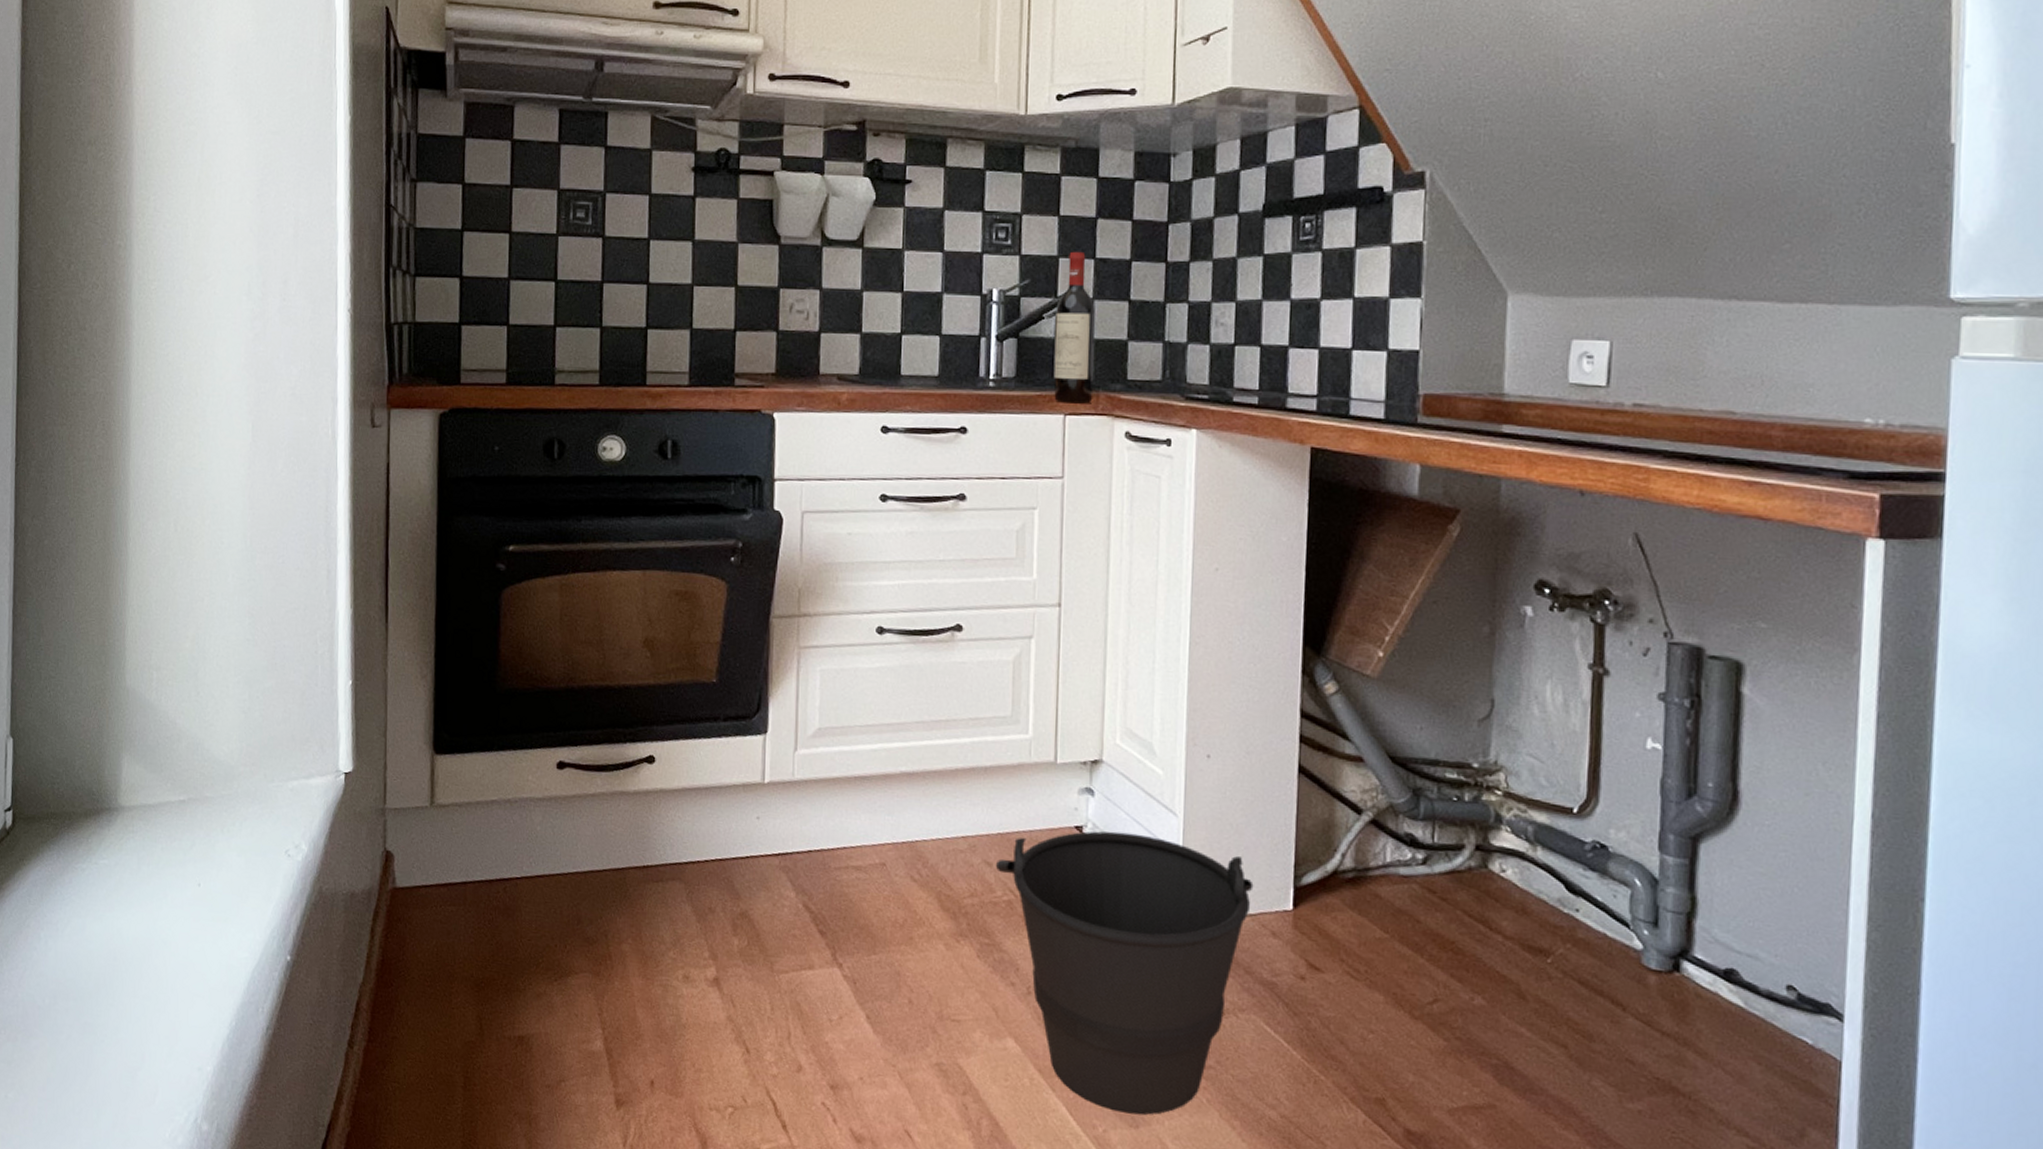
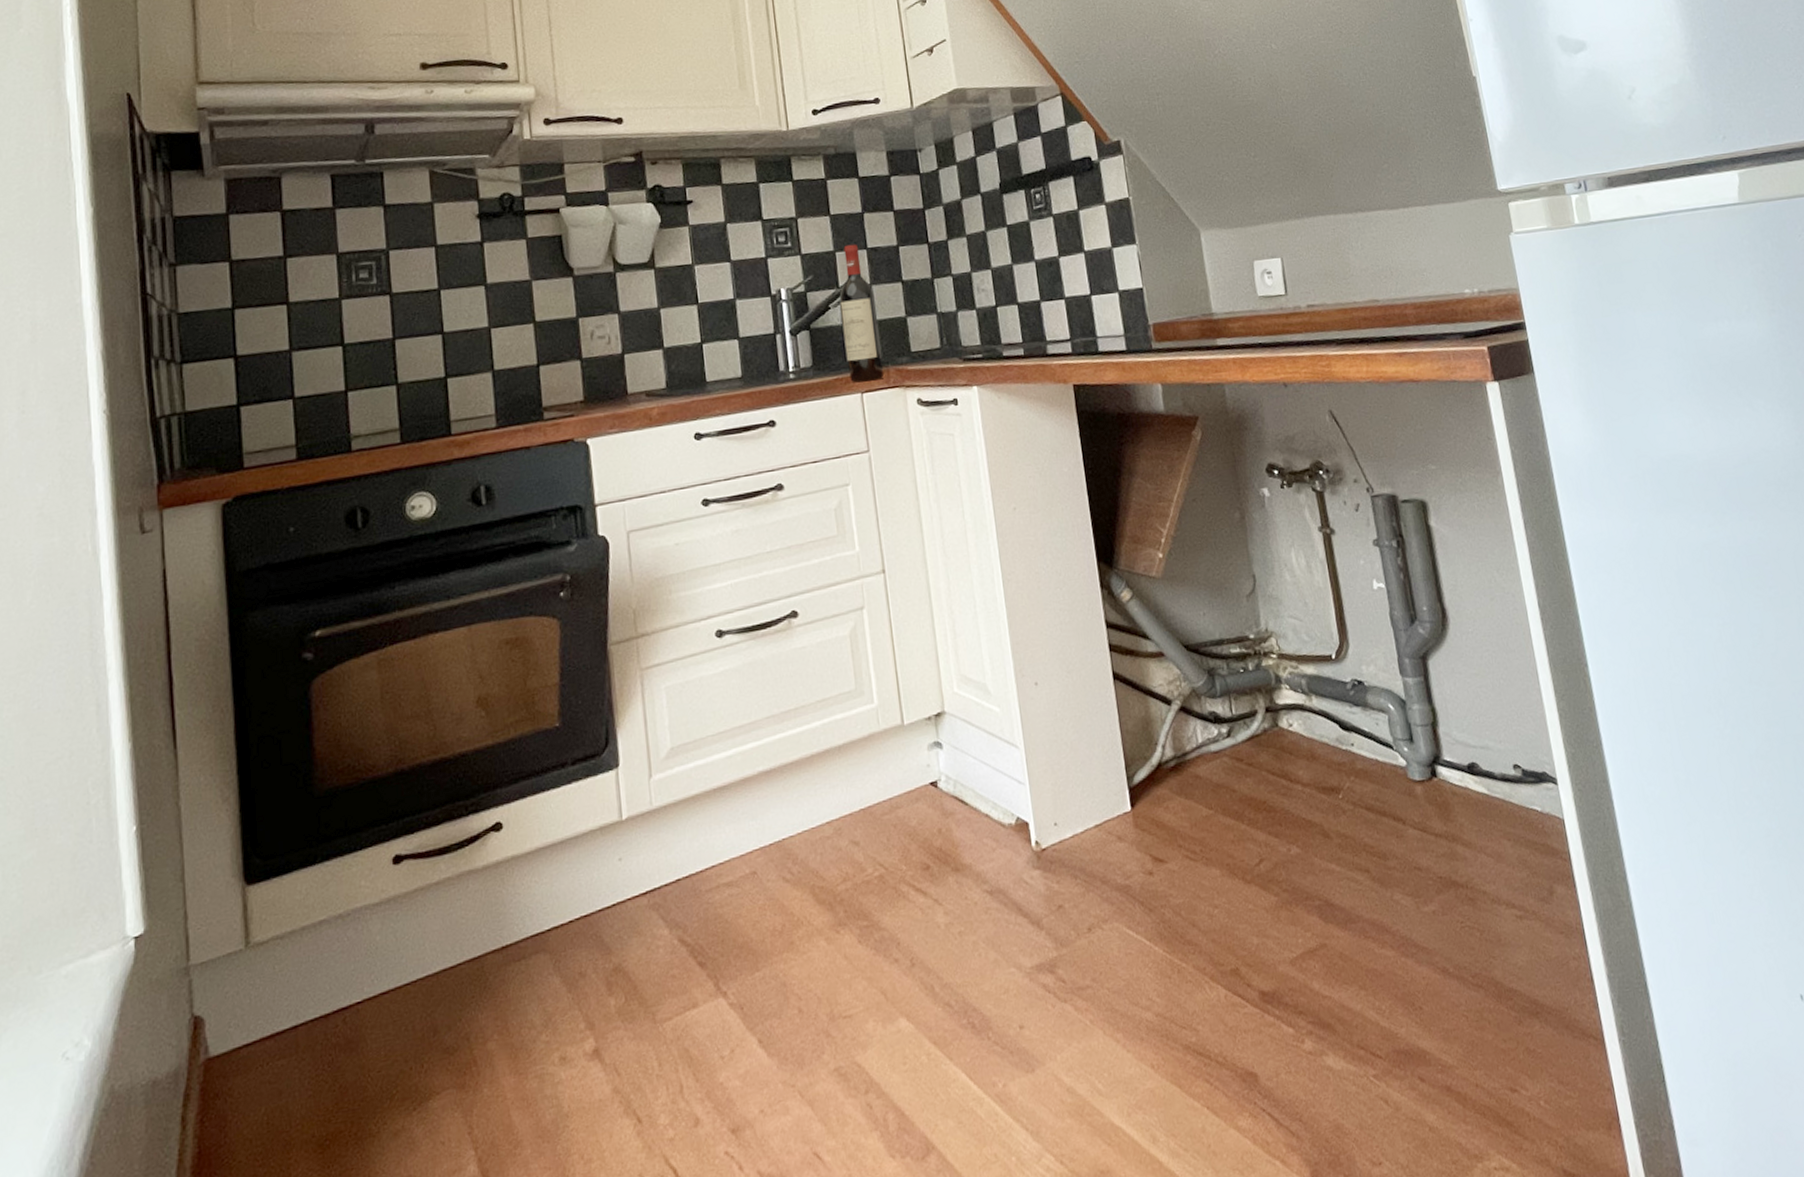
bucket: present [995,831,1254,1115] -> none [862,772,1096,1062]

